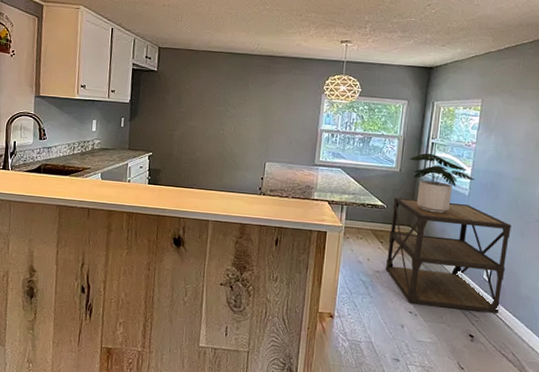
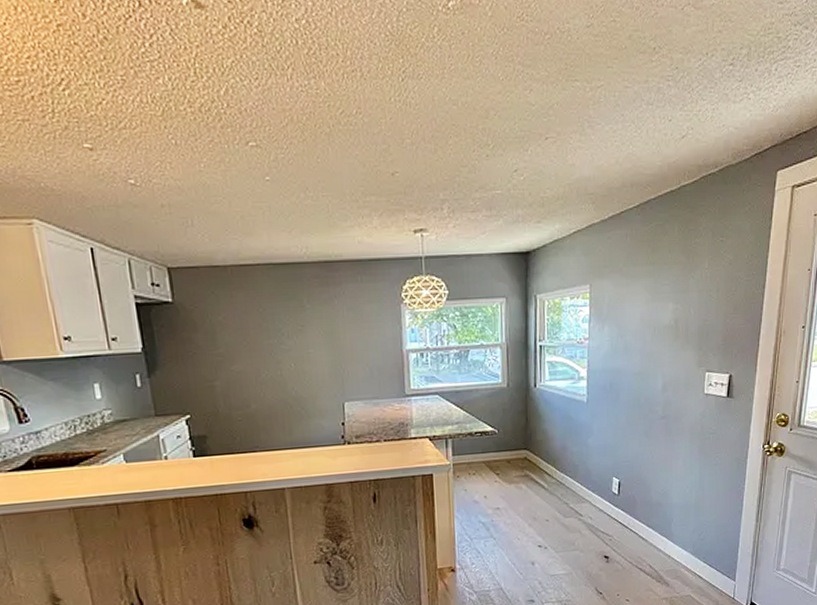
shelving unit: present [385,197,512,315] -> none [504,413,636,537]
potted plant: present [409,152,475,214] -> none [516,359,592,429]

